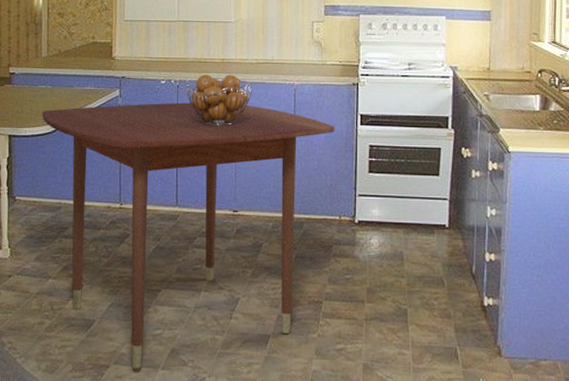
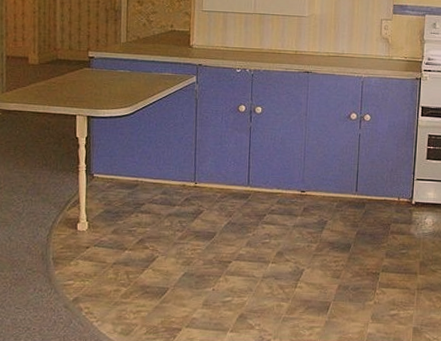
dining table: present [42,102,335,368] -> none [120,90,398,331]
fruit basket: present [185,74,252,127] -> none [260,65,323,114]

